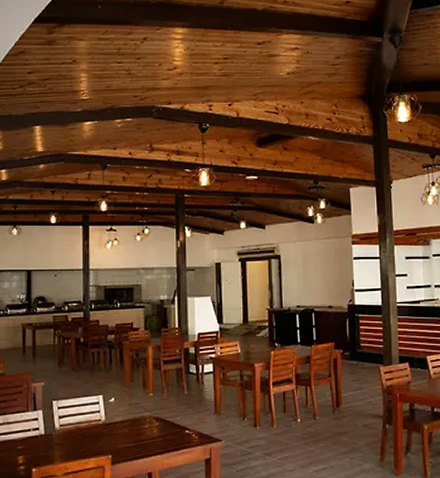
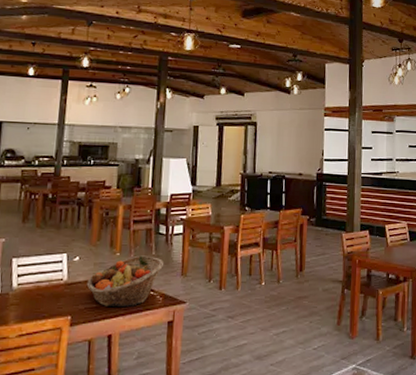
fruit basket: none [124,395,197,446] -> present [86,255,164,308]

